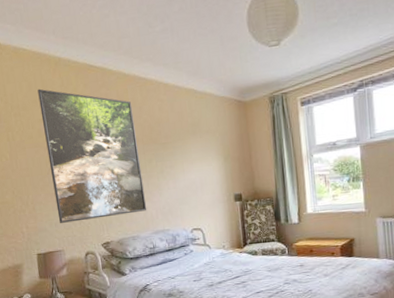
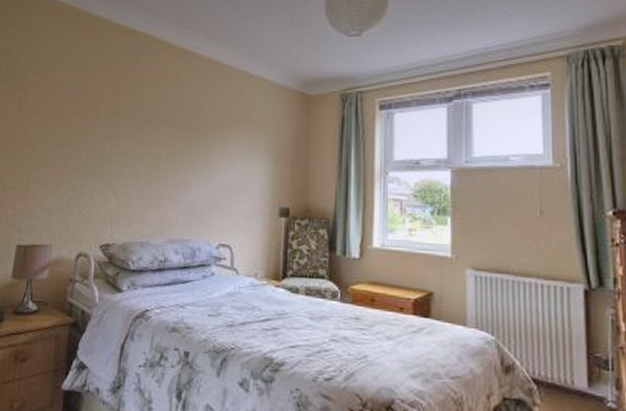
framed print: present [37,88,147,223] -> none [54,48,173,212]

